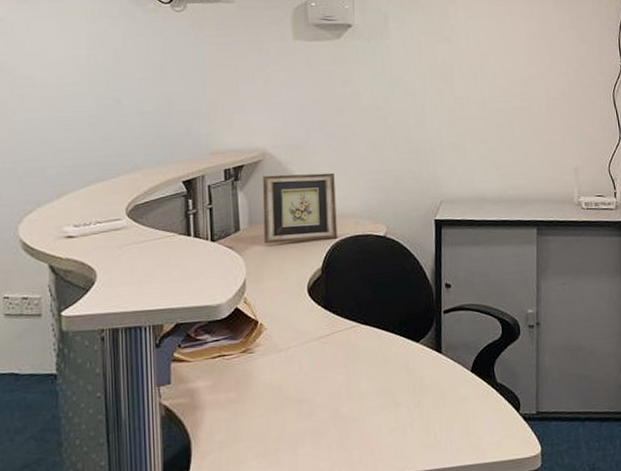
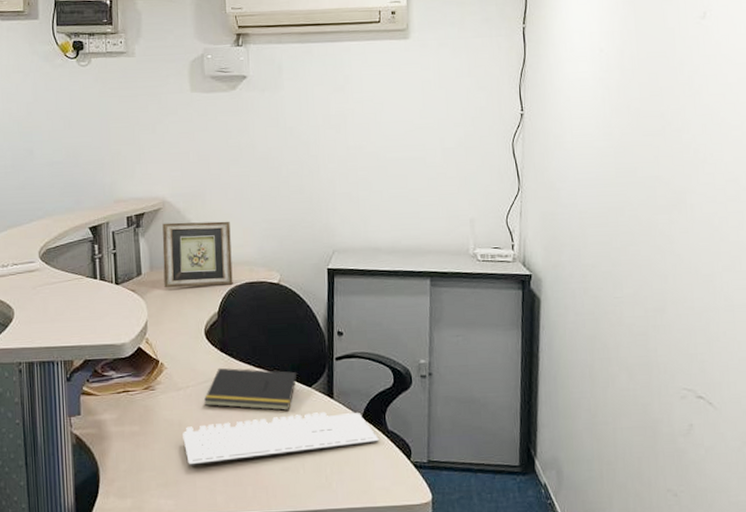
keyboard: none [283,366,488,433] -> present [183,412,379,467]
notepad: none [306,326,405,368] -> present [203,367,297,411]

